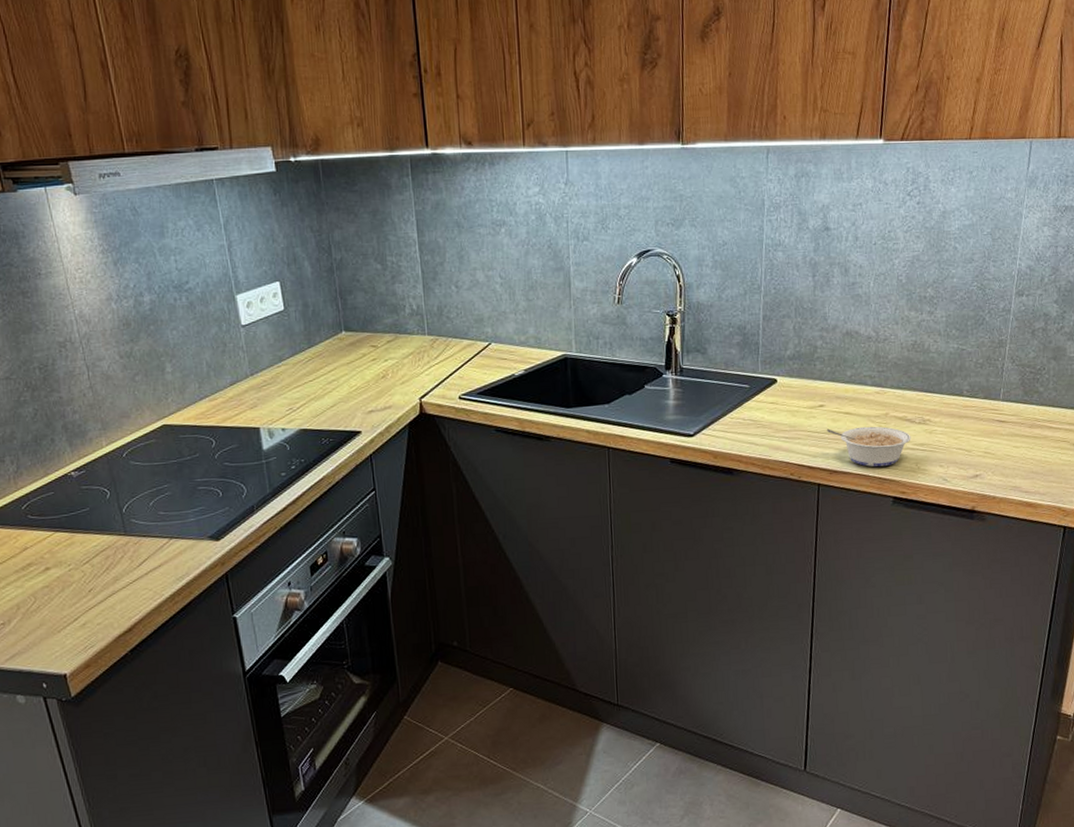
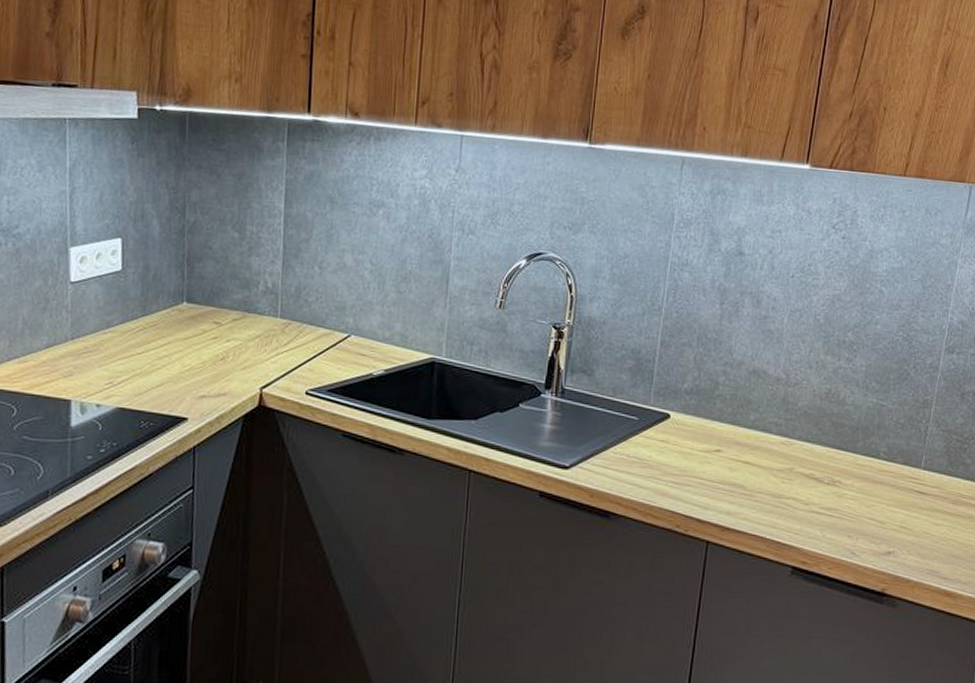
legume: present [826,426,911,467] -> none [721,478,818,530]

